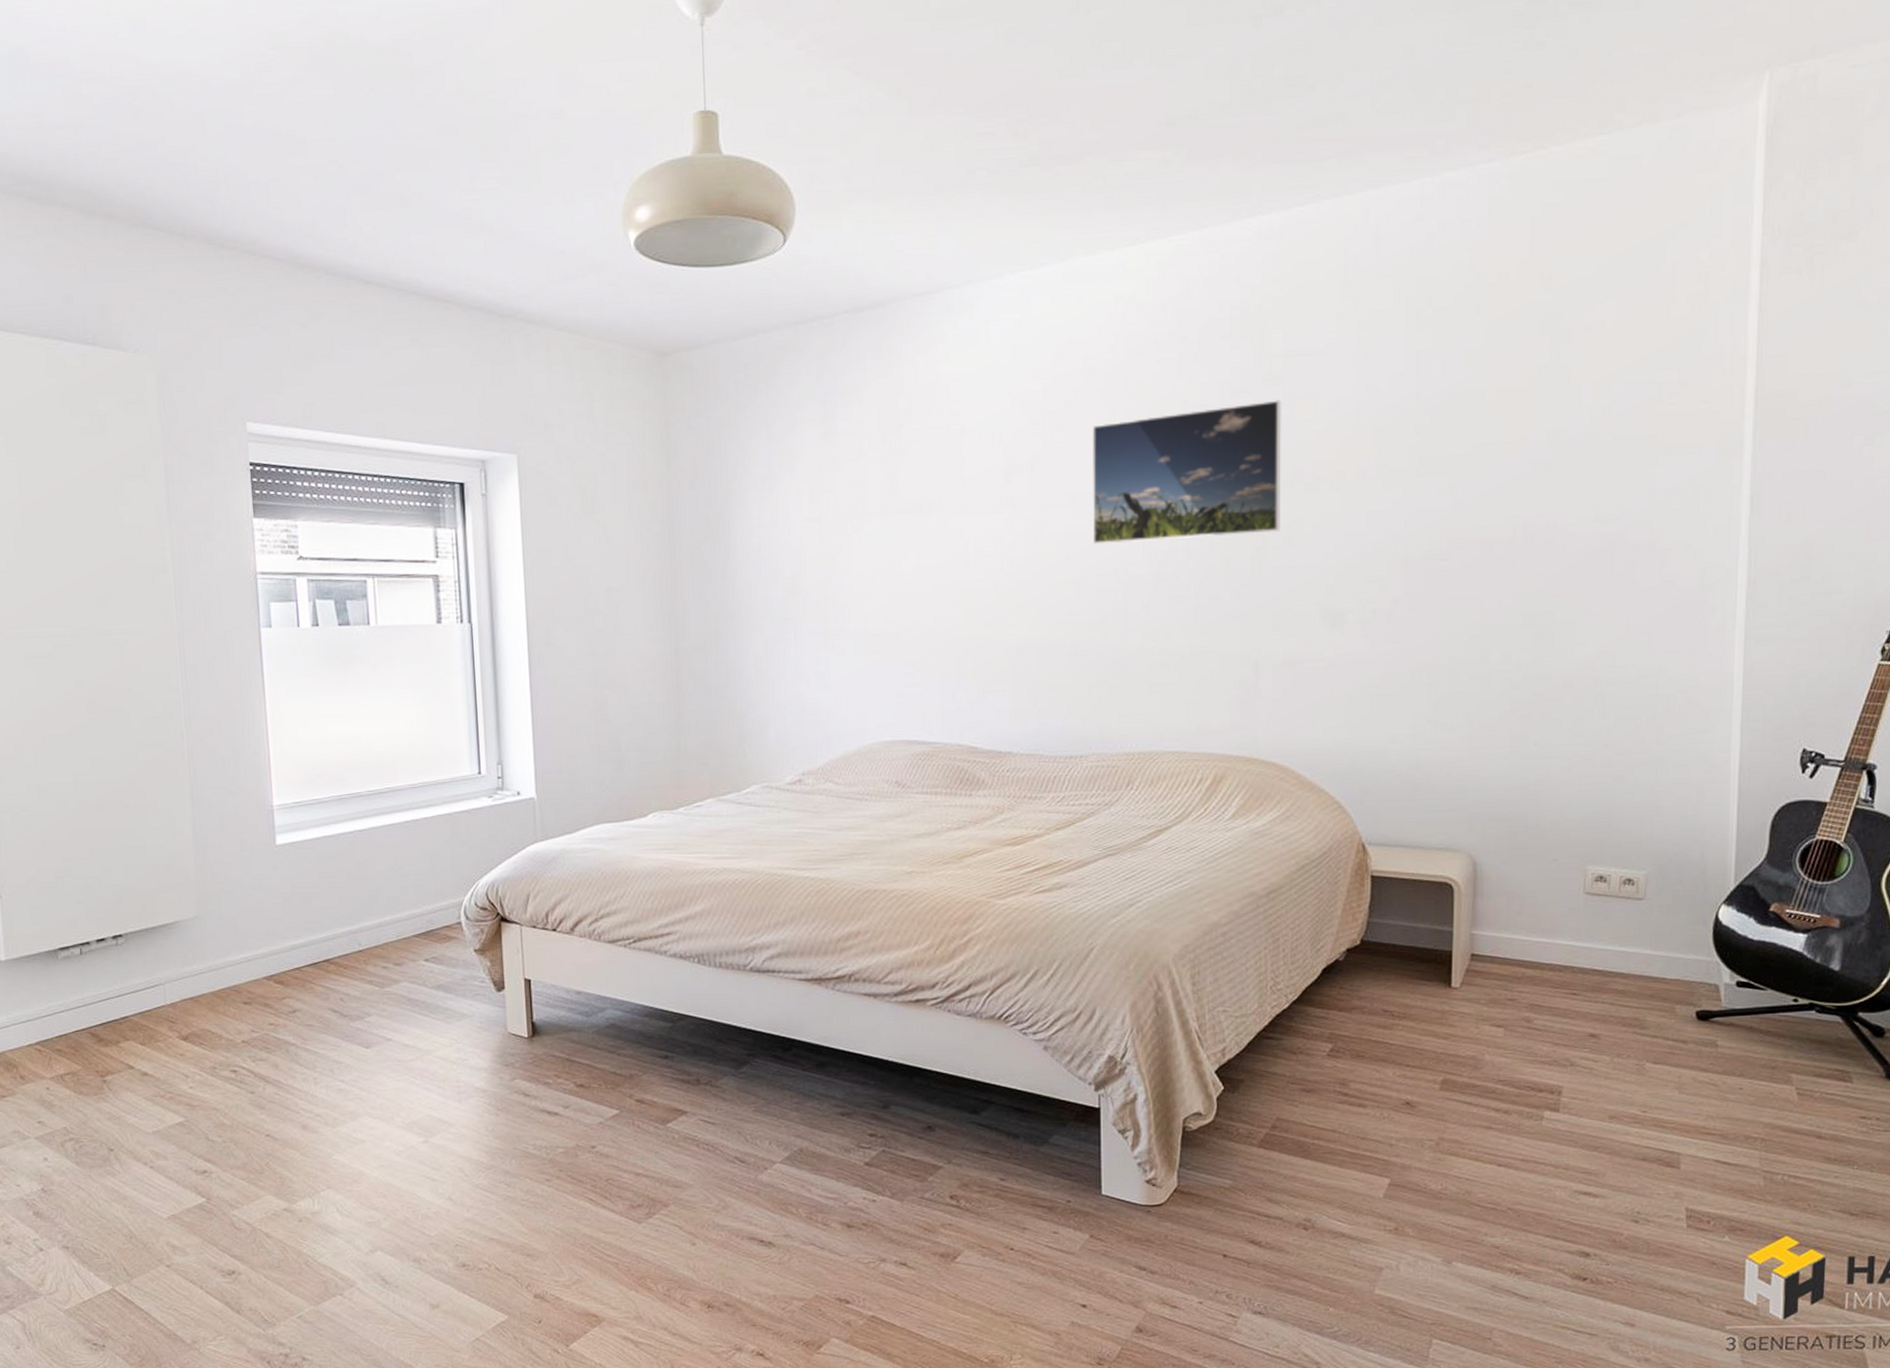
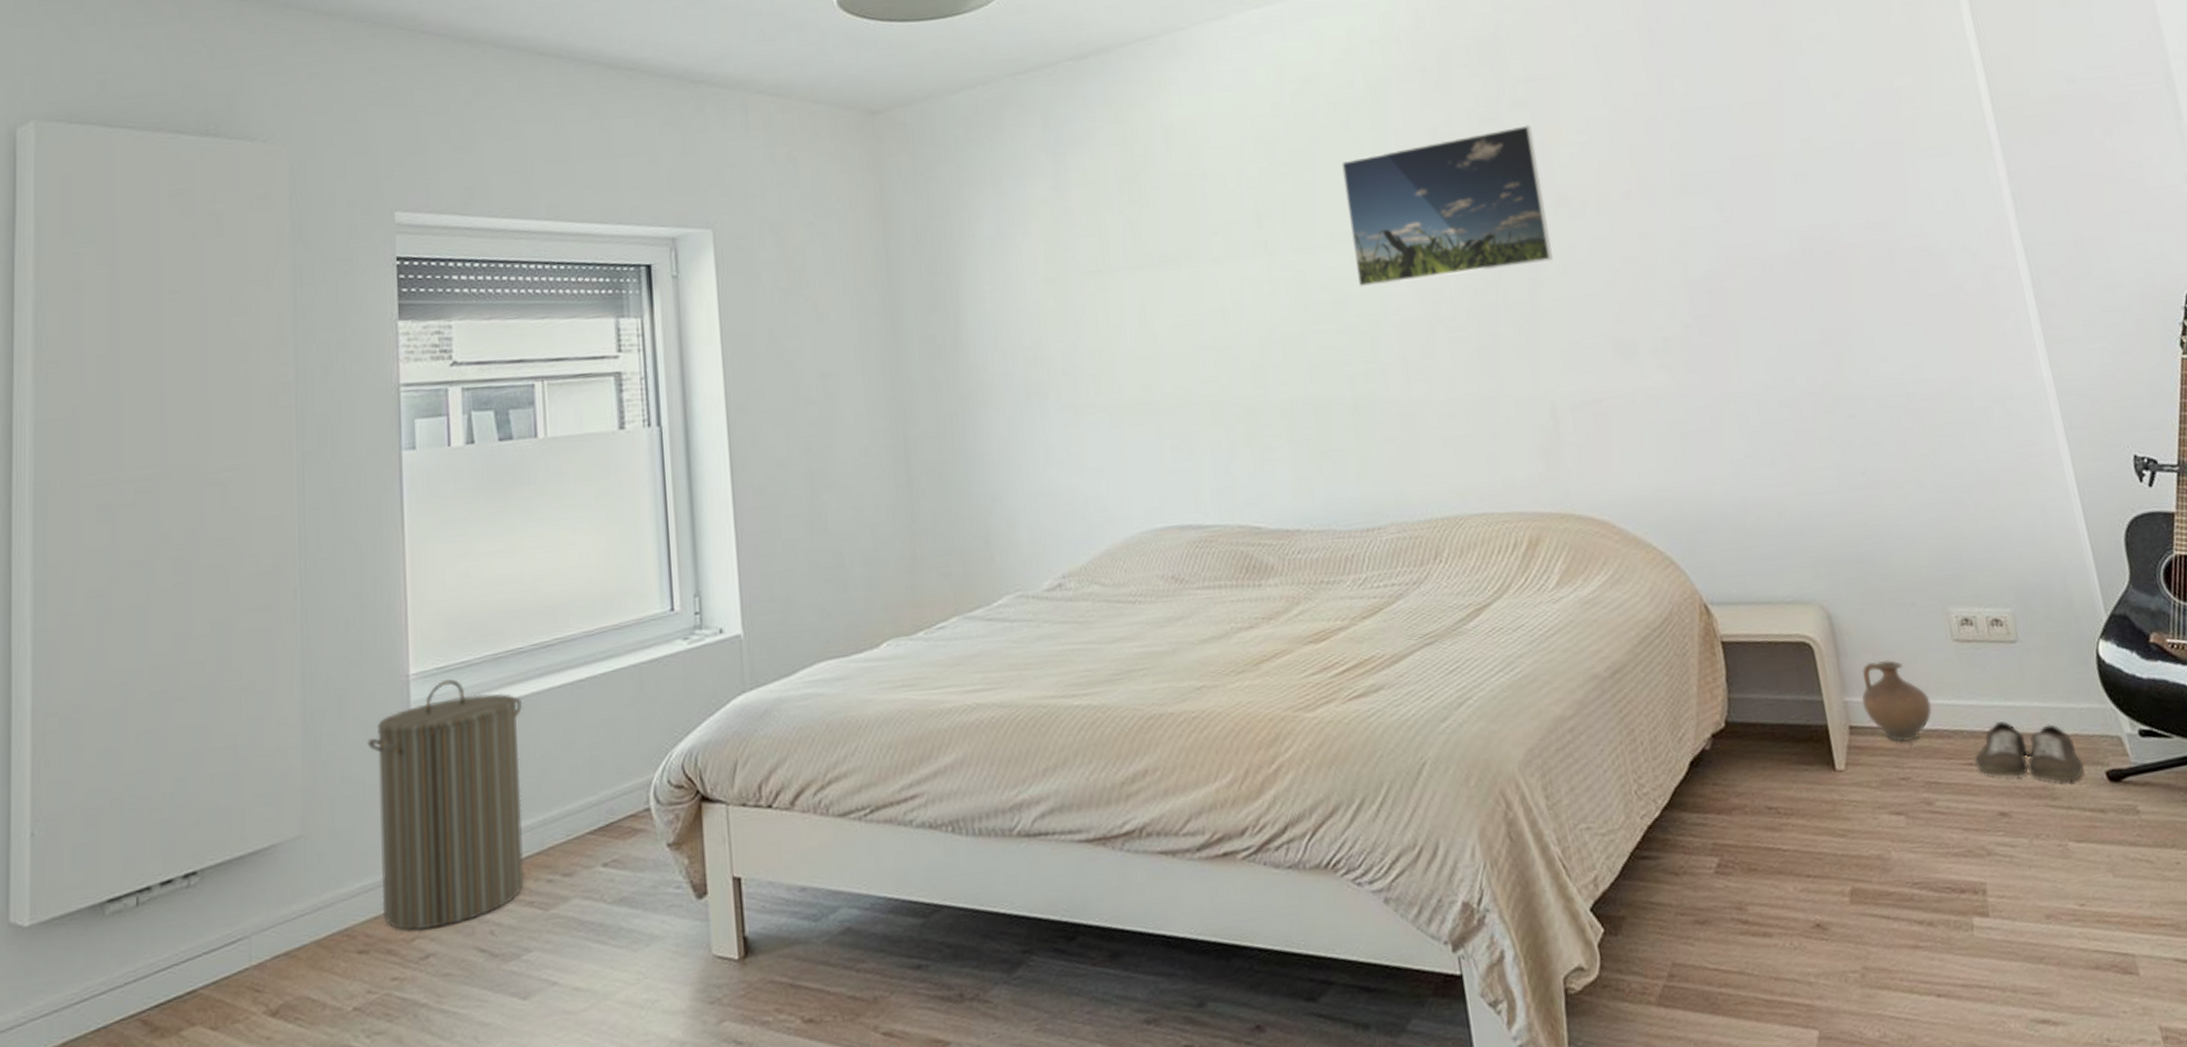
laundry hamper: none [243,812,365,992] -> present [367,679,524,930]
ceramic jug: none [1488,903,1551,972] -> present [1861,659,1932,742]
shoe: none [1579,962,1676,1015] -> present [1975,721,2084,782]

